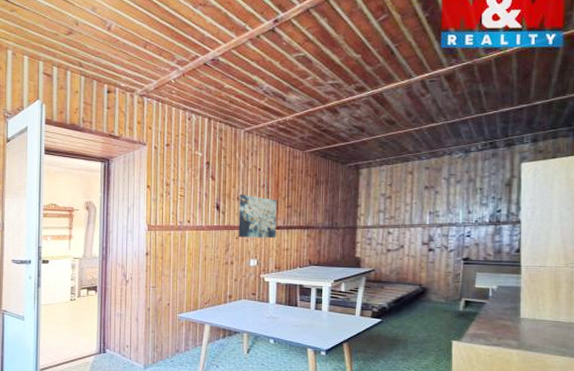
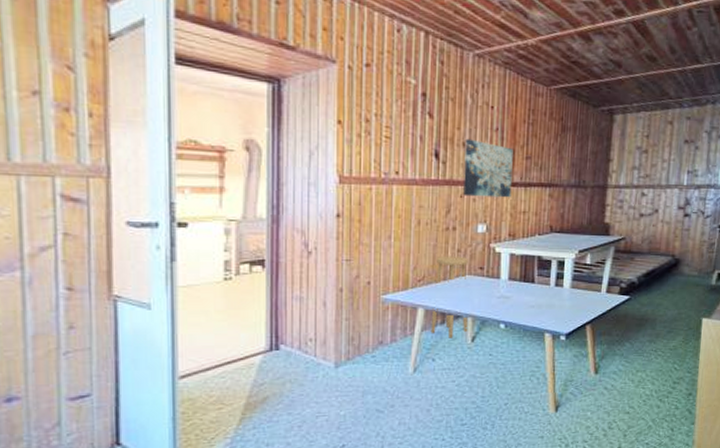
stool: none [215,284,244,350] -> present [430,255,468,338]

